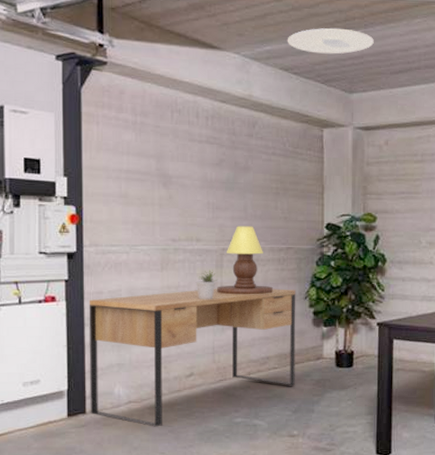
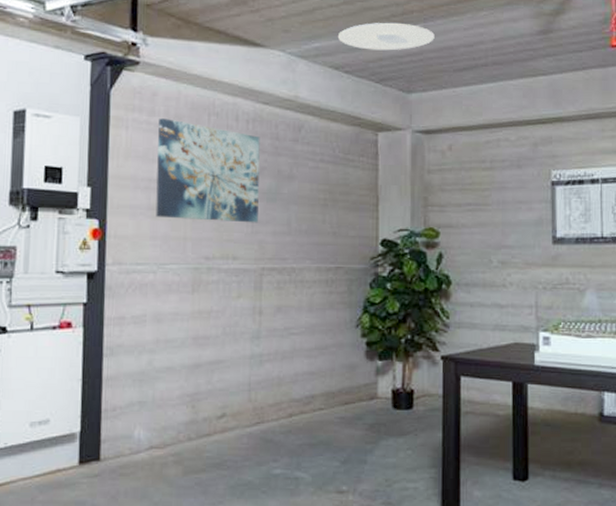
desk: present [89,288,296,427] -> none [105,313,346,478]
wall art: none [127,115,219,209] -> present [155,118,260,223]
potted plant: present [195,270,217,300] -> none [230,292,256,328]
table lamp: present [217,226,273,295] -> none [255,242,319,322]

